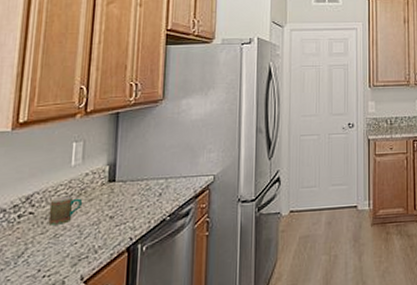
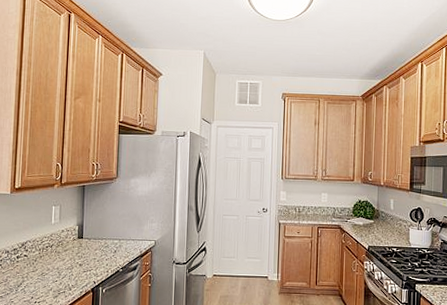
mug: present [48,195,82,225] -> none [37,245,60,266]

